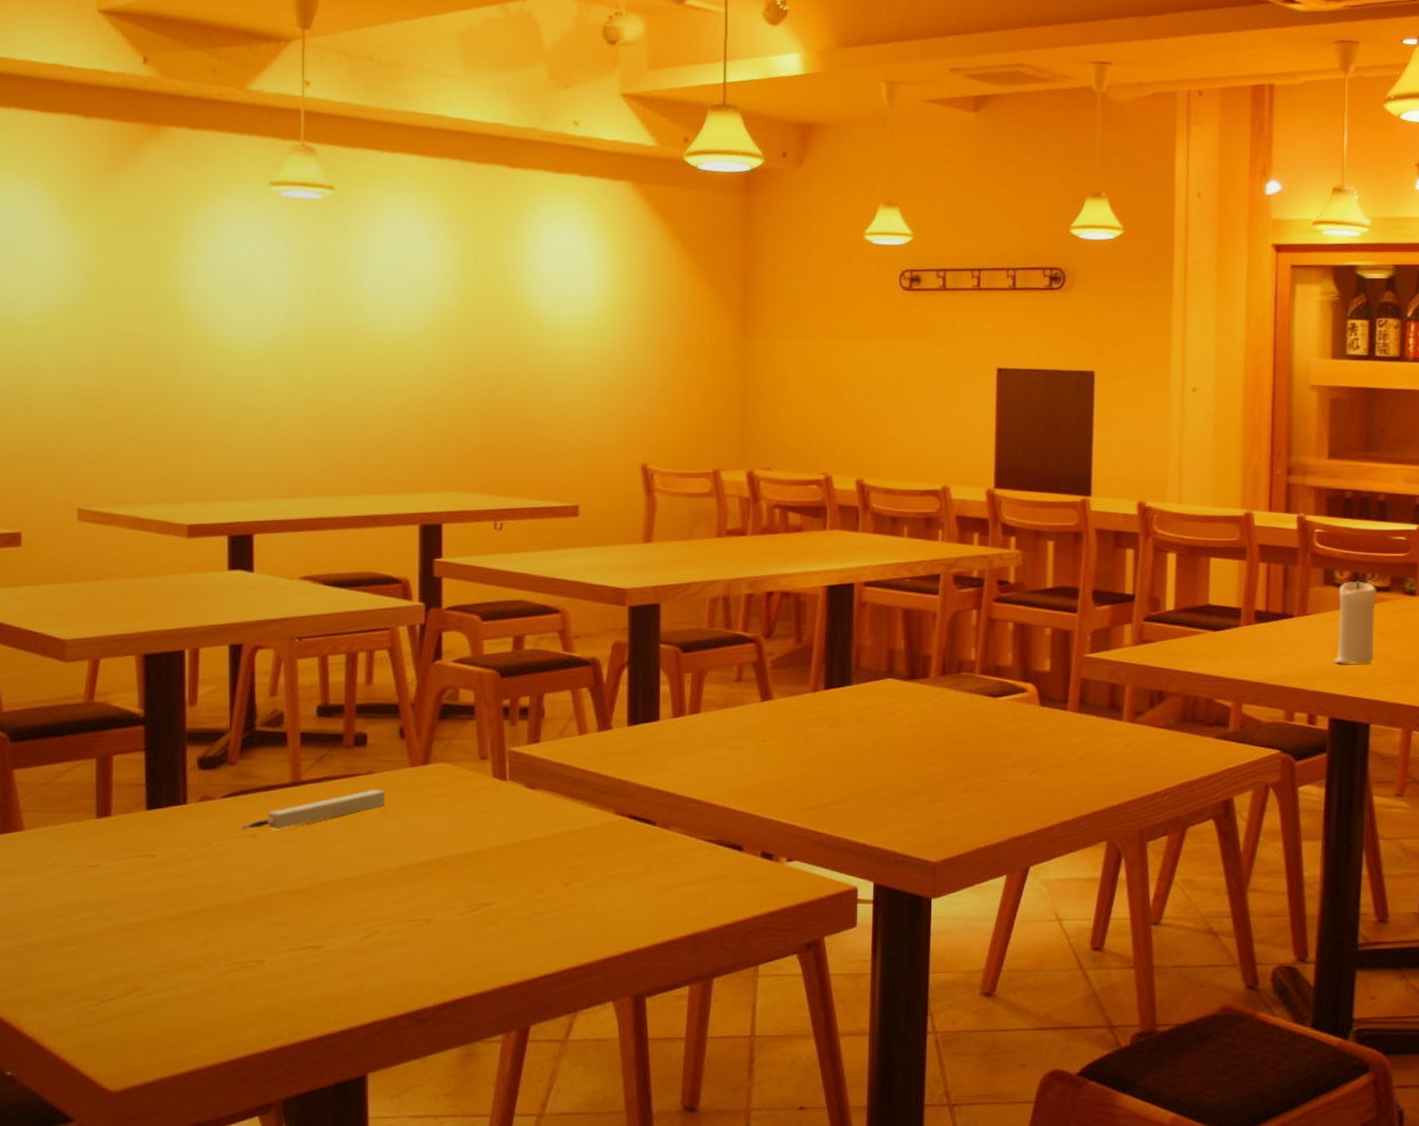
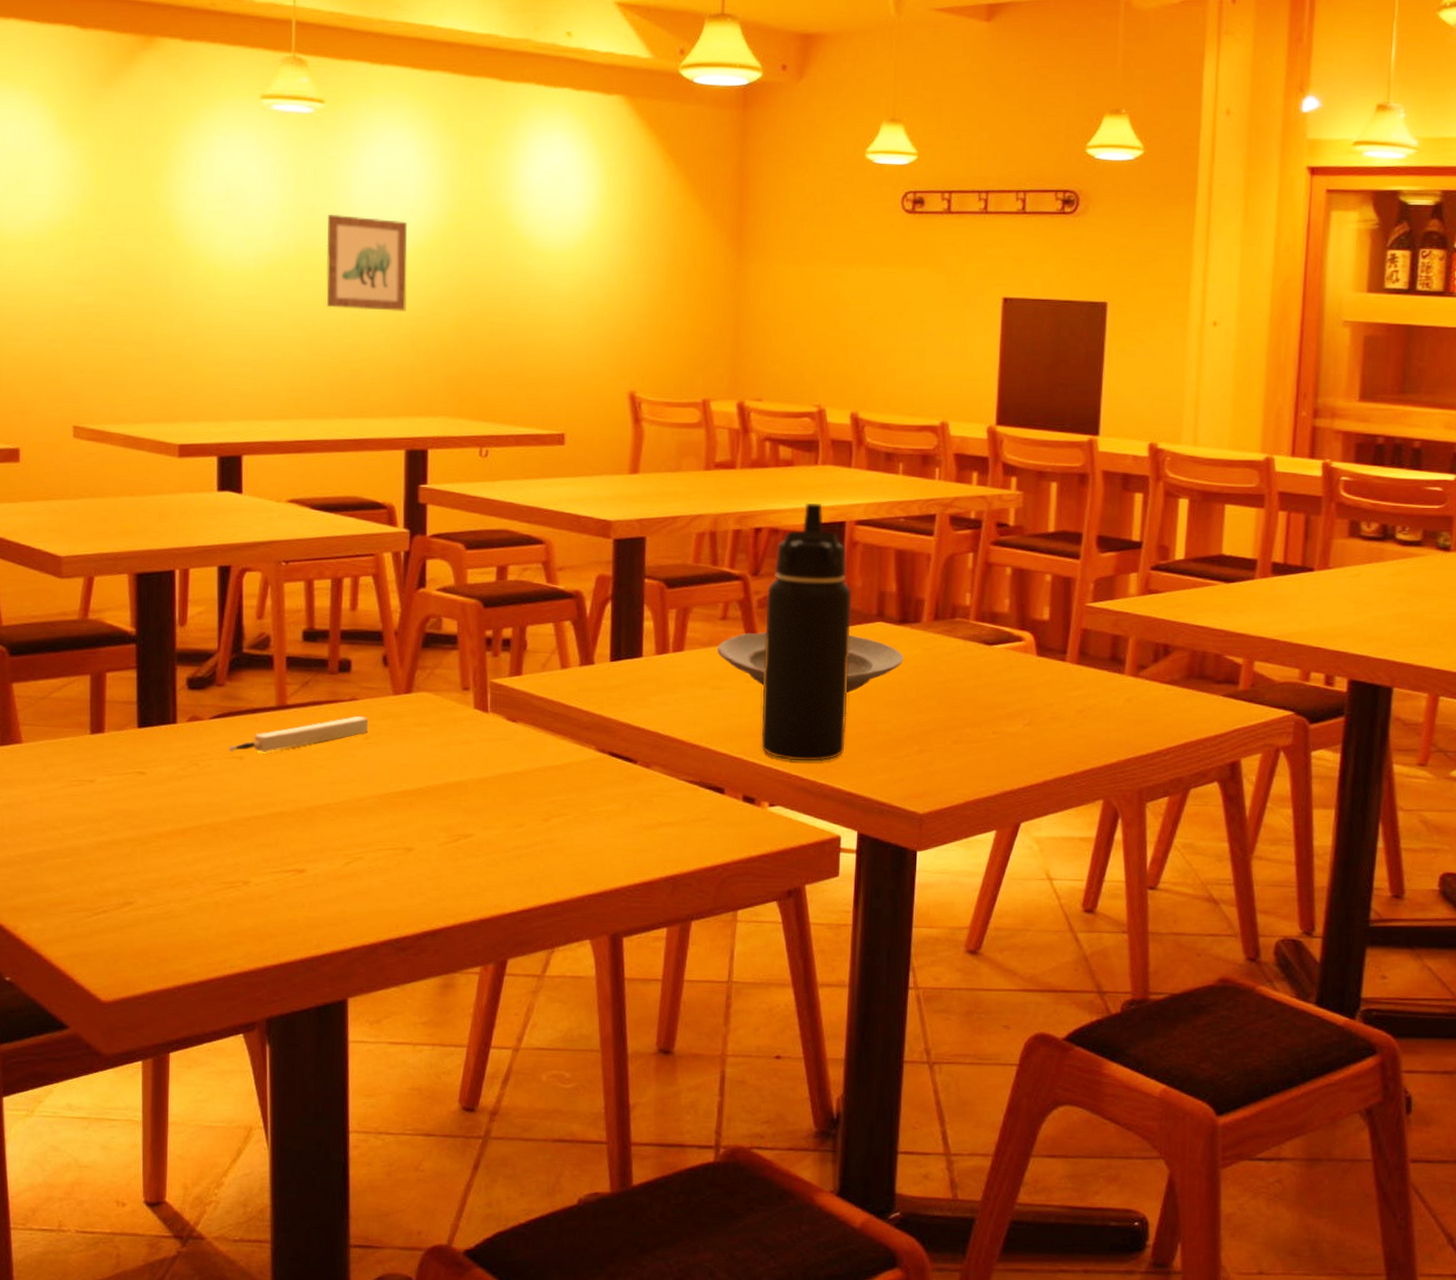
wall art: none [337,296,419,390] -> present [326,214,407,312]
plate: none [733,692,914,749] -> present [717,631,904,694]
water bottle: none [778,567,862,816] -> present [761,503,852,762]
candle: present [1334,581,1377,664] -> none [1357,534,1407,623]

